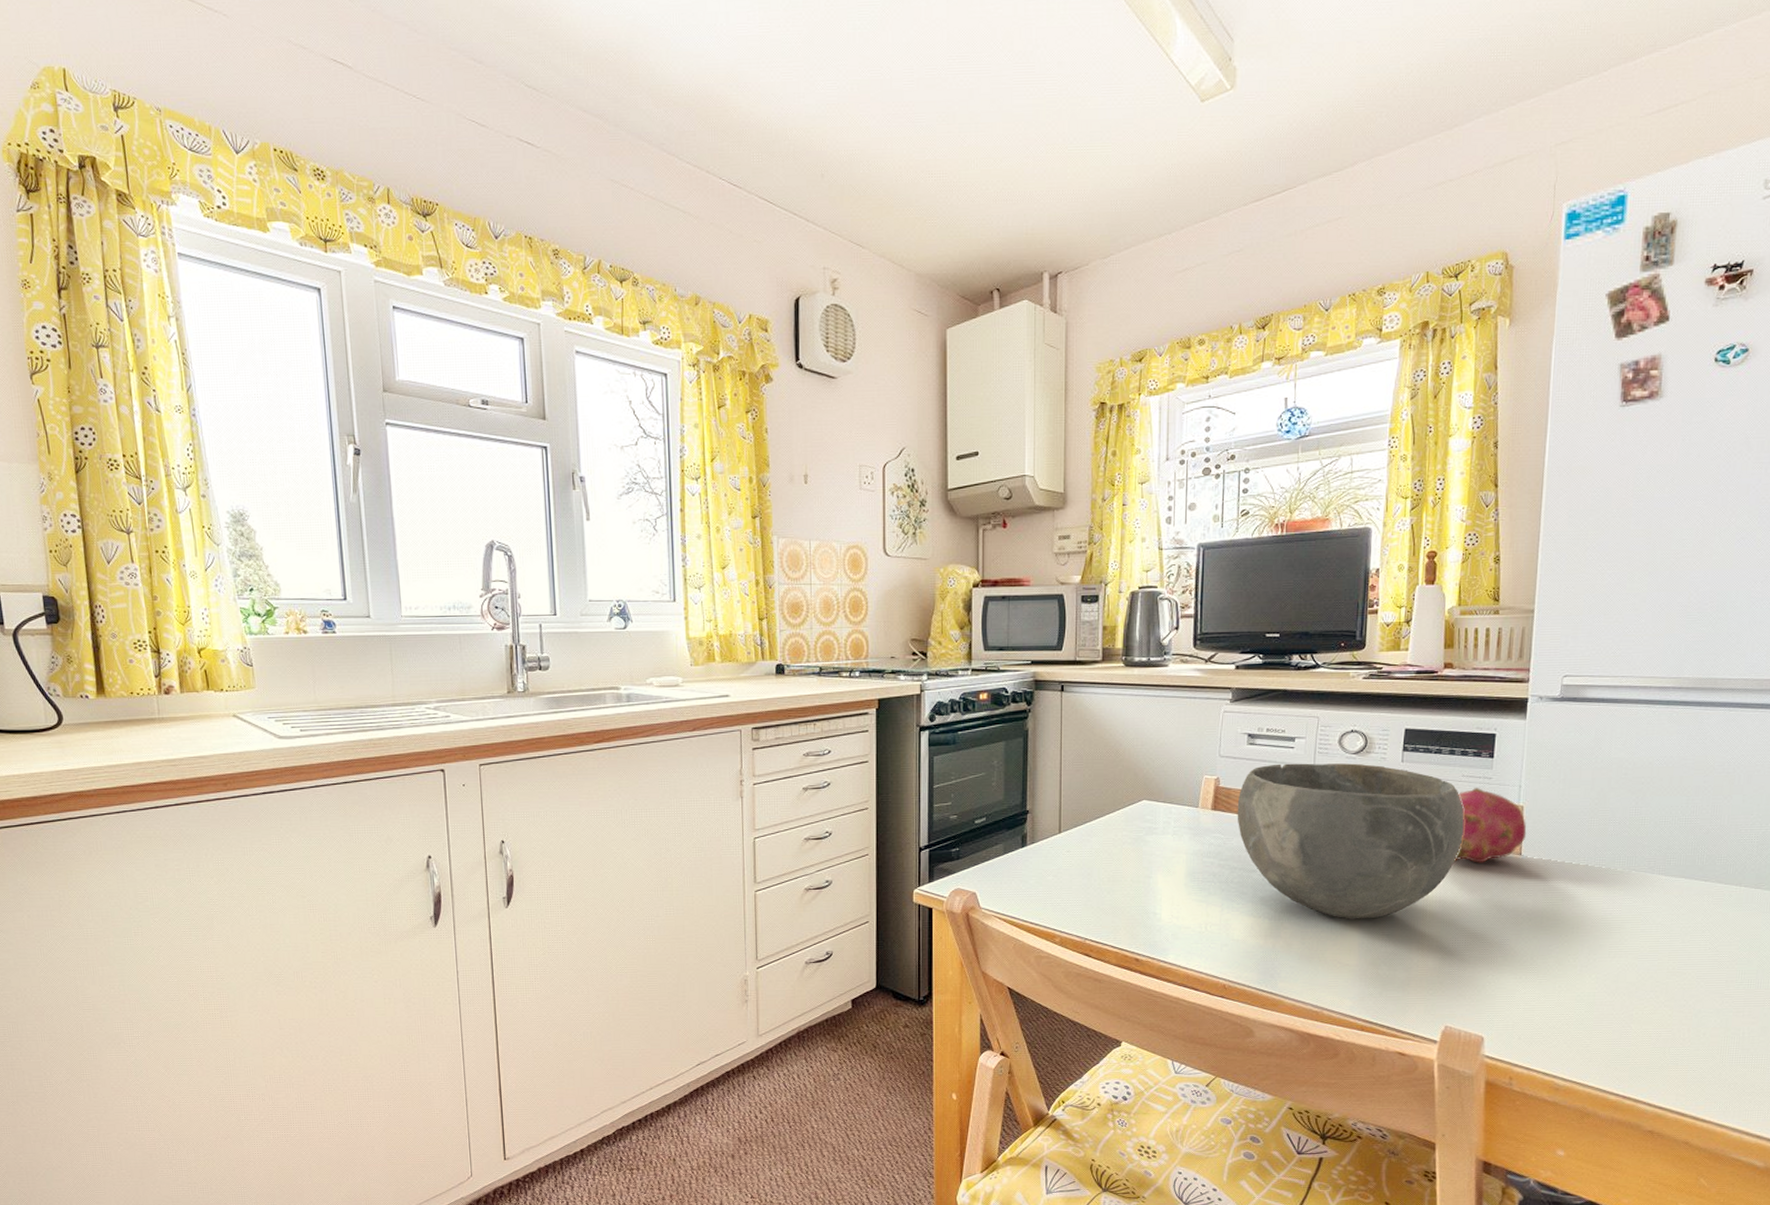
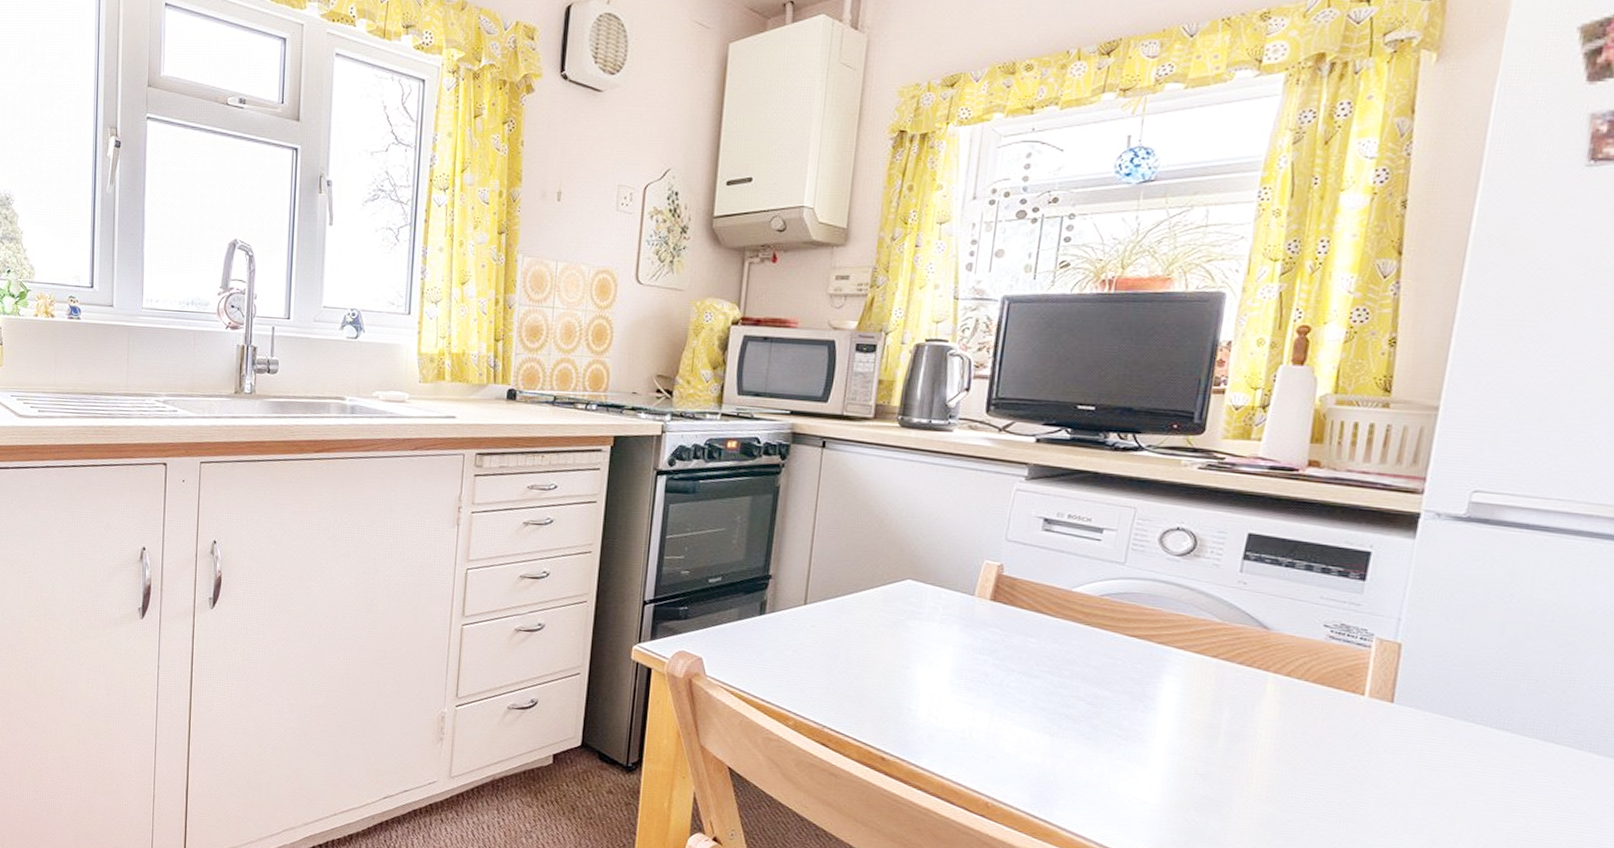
bowl: present [1237,763,1465,919] -> none [1021,556,1319,753]
fruit: present [1453,788,1527,863] -> none [1298,614,1404,706]

